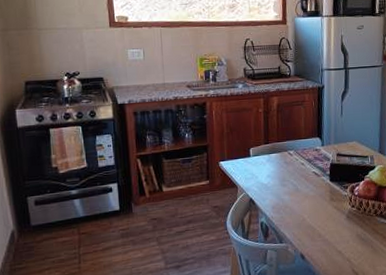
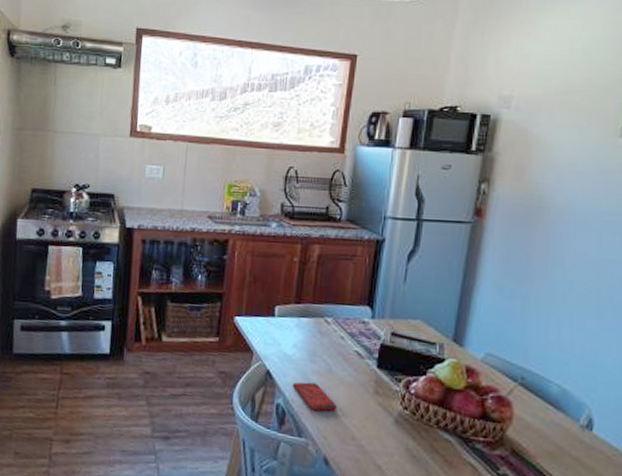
smartphone: none [271,201,306,222] -> present [293,382,338,411]

